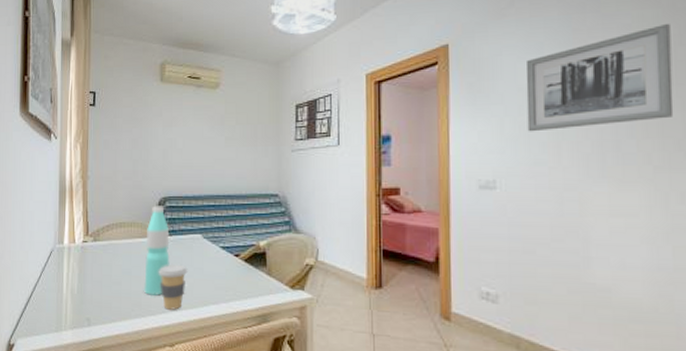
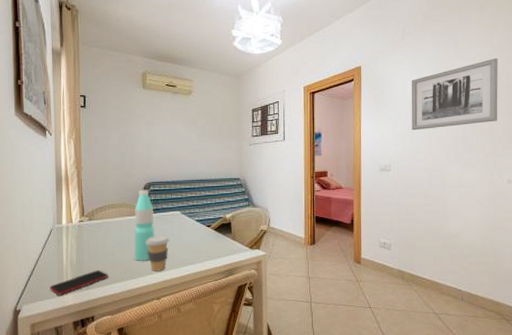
smartphone: none [47,303,113,330] -> present [50,270,108,295]

